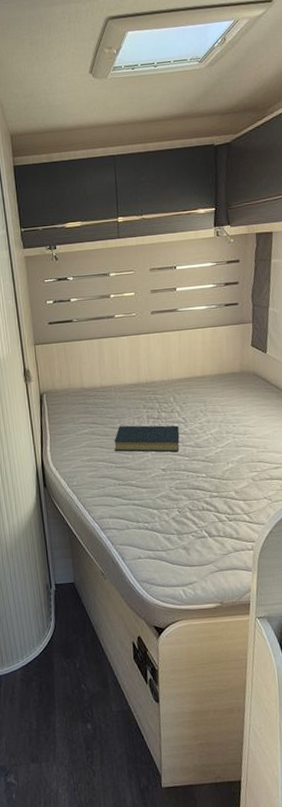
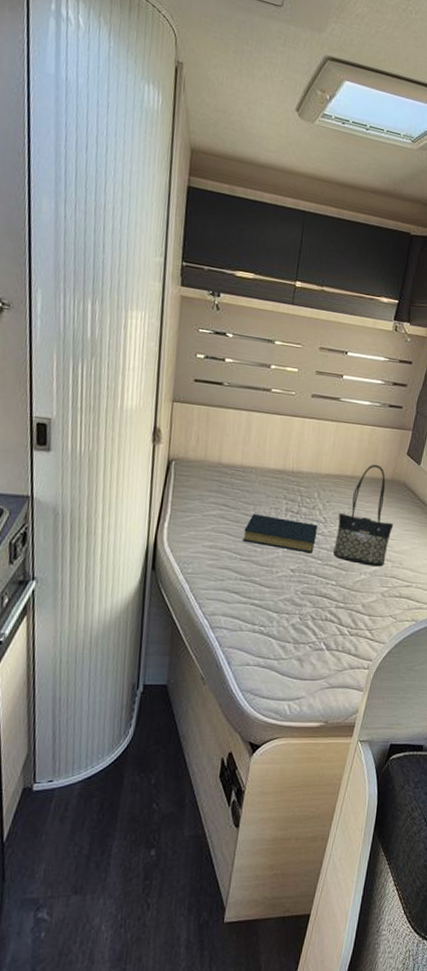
tote bag: none [196,360,252,455] -> present [333,464,394,567]

